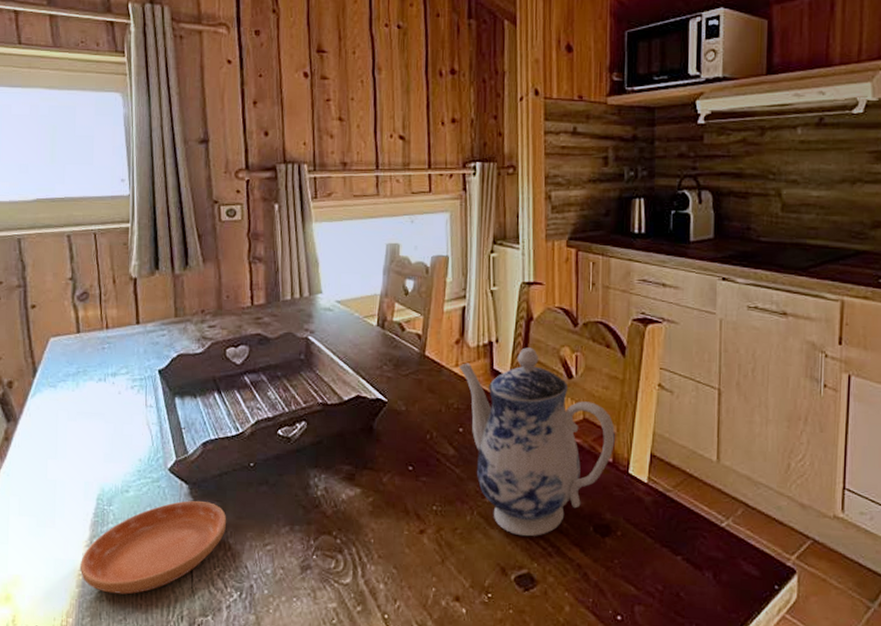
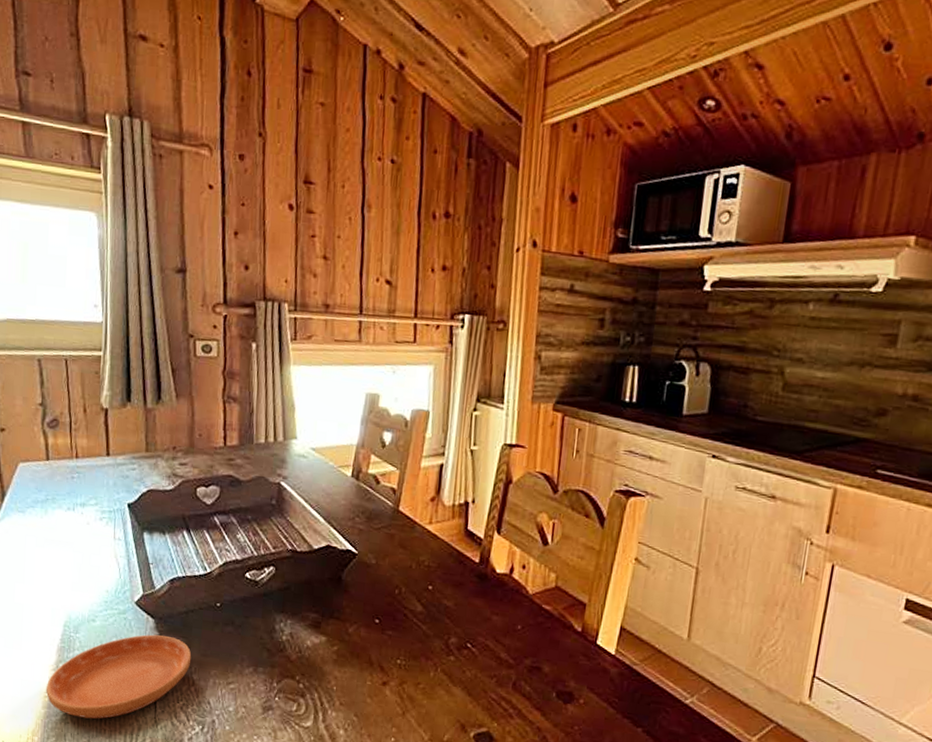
teapot: present [459,347,615,537] -> none [432,510,587,697]

